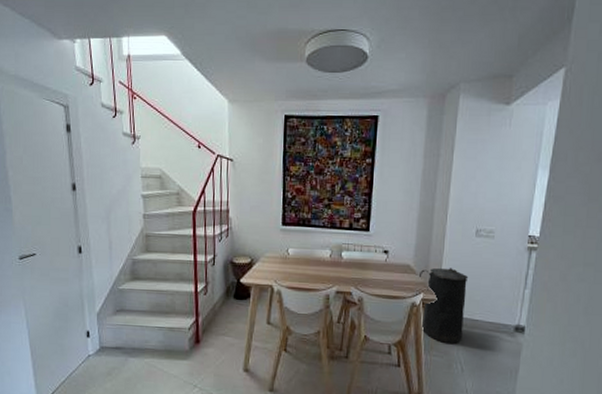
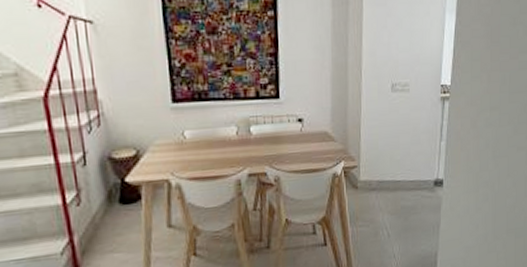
trash can: present [420,267,469,344] -> none [338,129,388,211]

